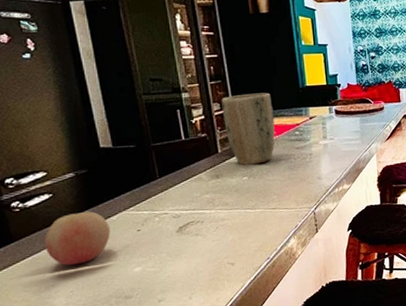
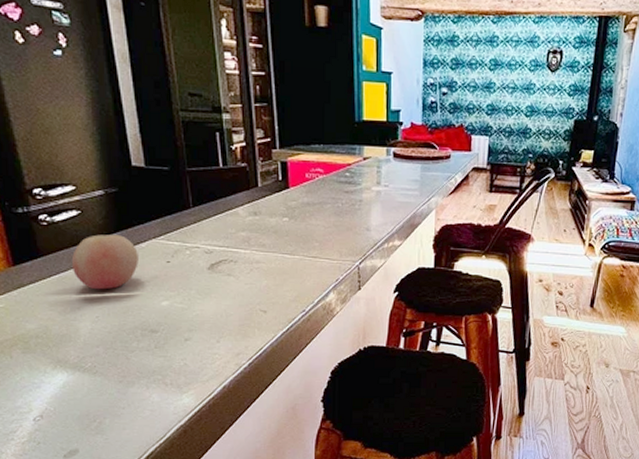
plant pot: present [221,92,275,165] -> none [266,122,324,205]

